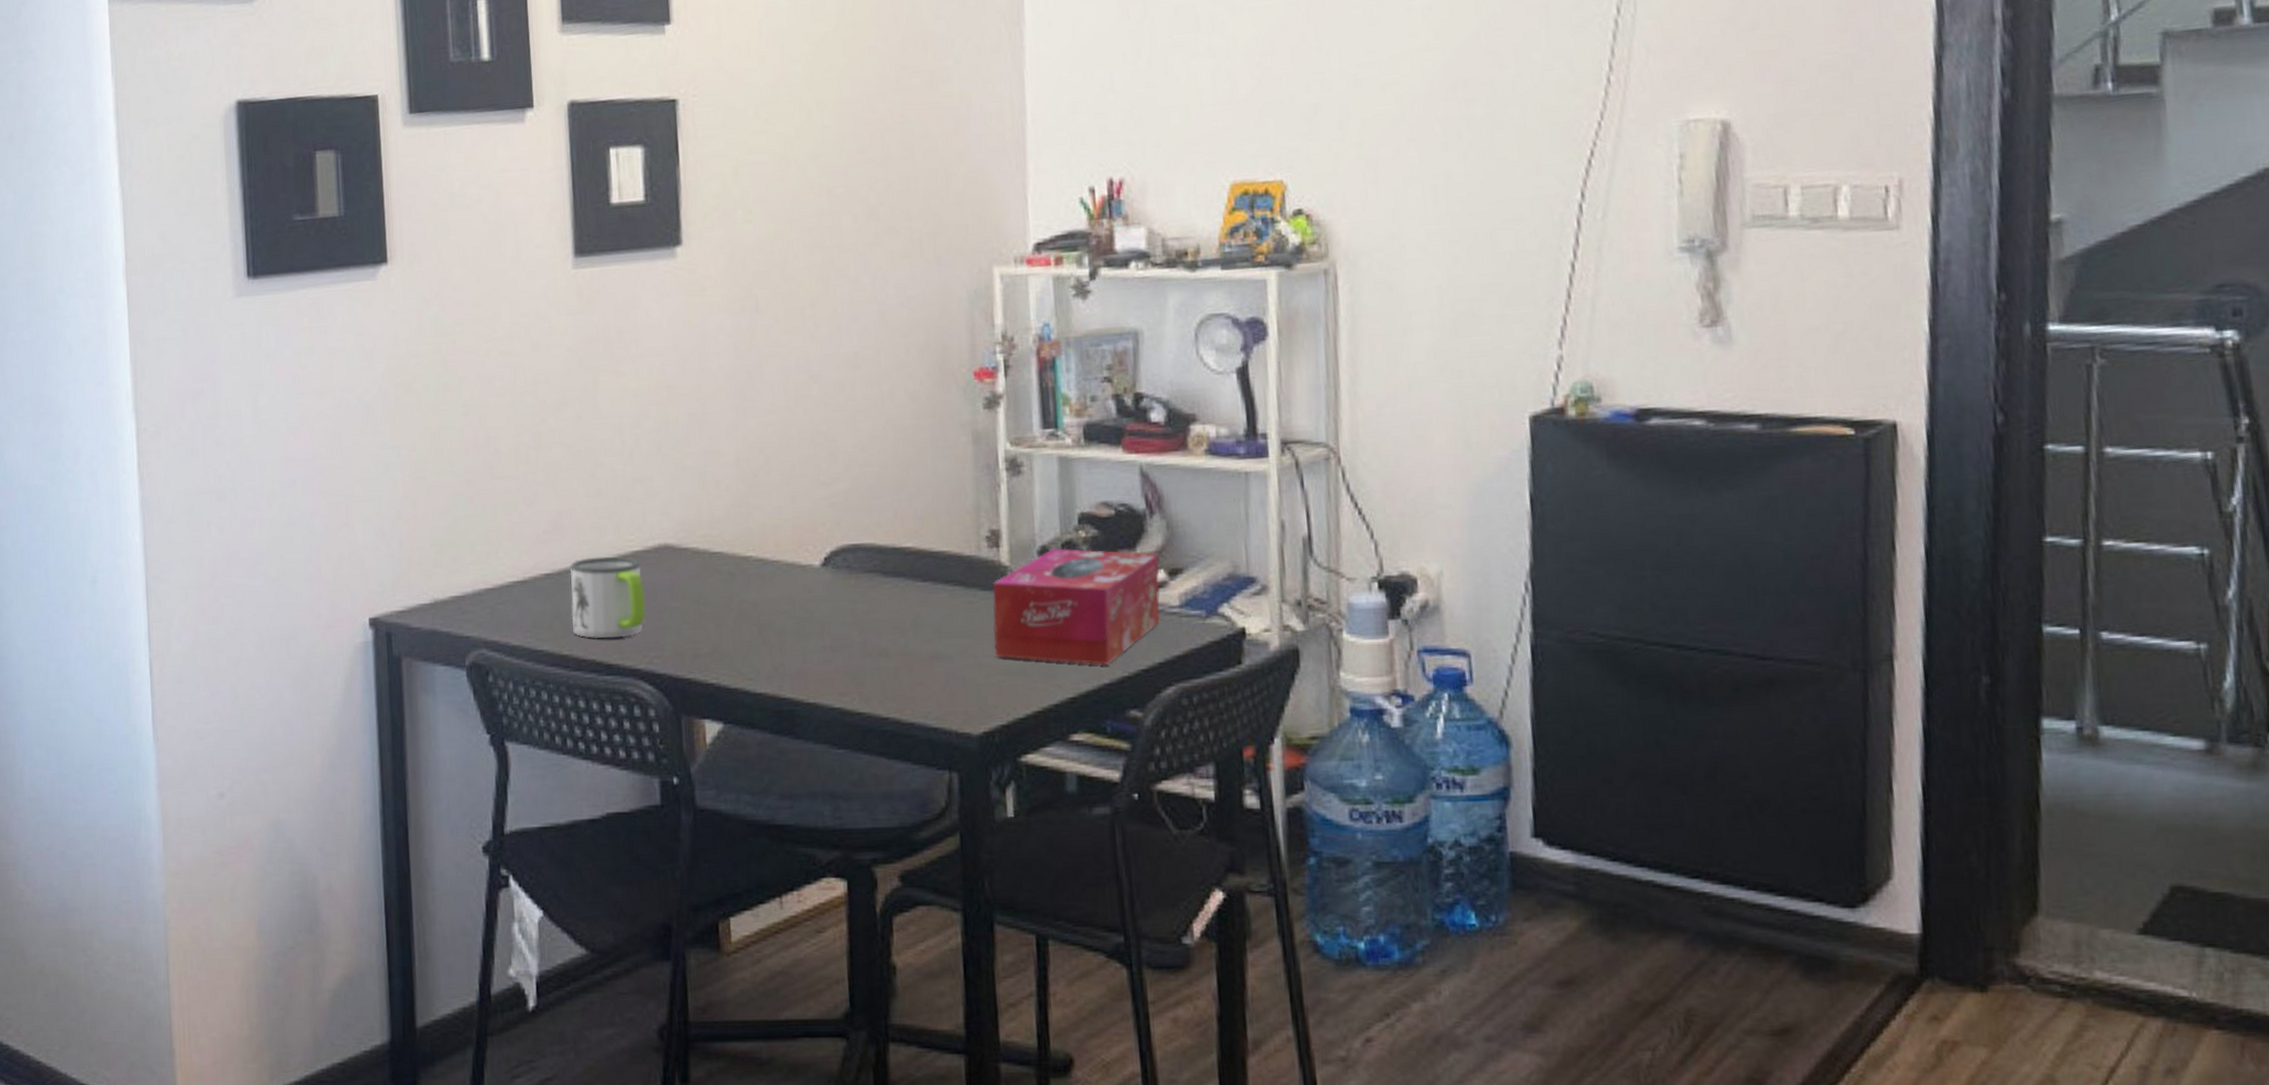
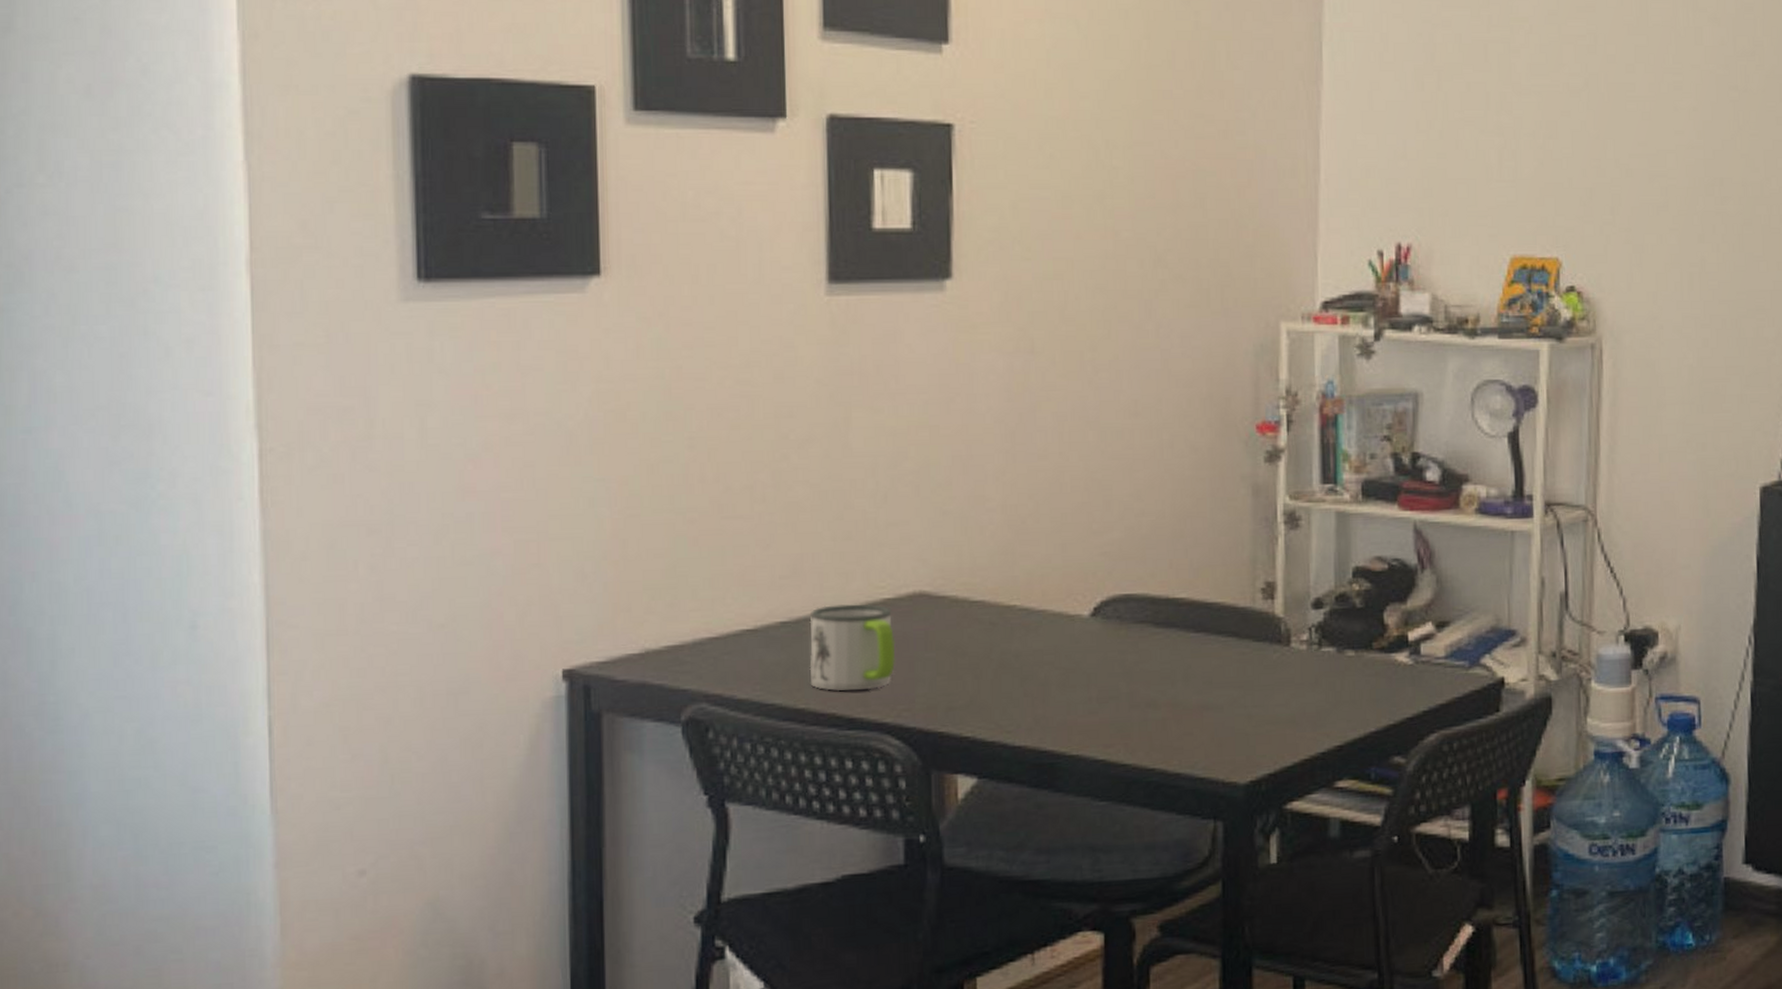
tissue box: present [993,548,1161,665] -> none [1264,600,1428,714]

